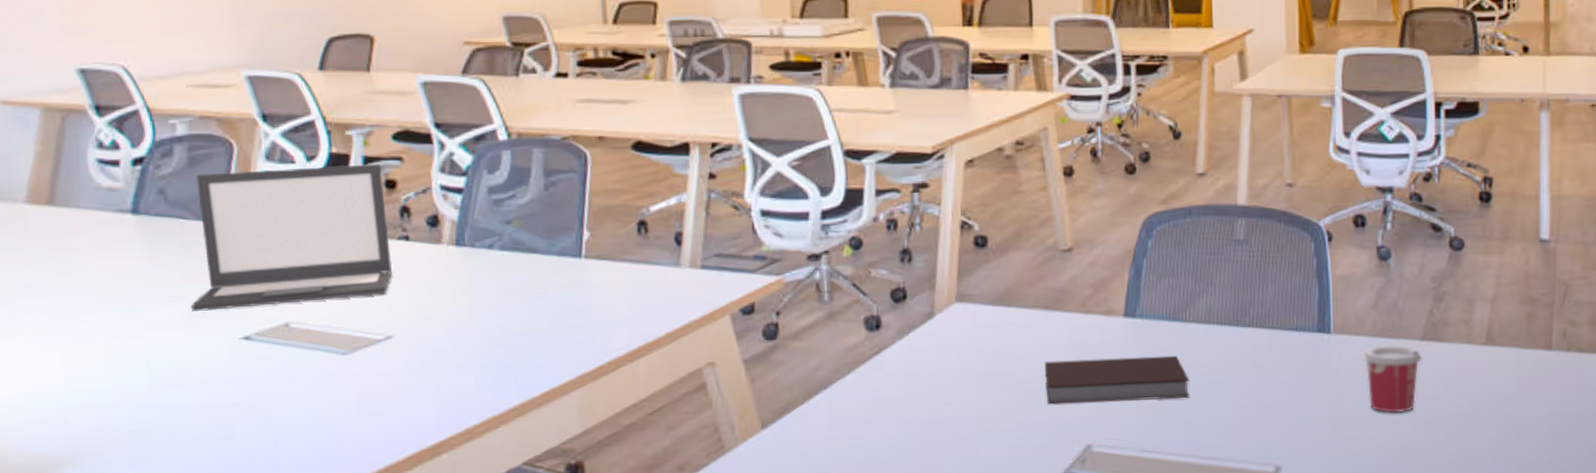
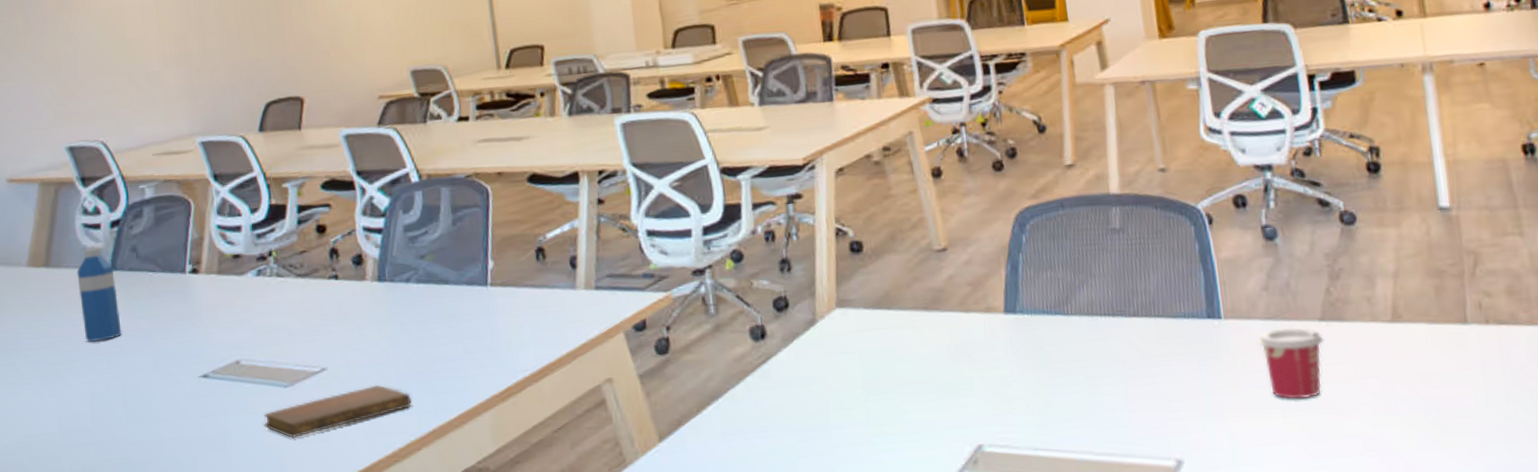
water bottle: none [89,187,145,294] -> present [77,247,122,343]
laptop: present [191,163,392,311] -> none [159,211,325,354]
notebook: none [316,356,490,410] -> present [263,384,412,439]
notebook: present [1045,355,1190,405] -> none [928,349,1079,406]

